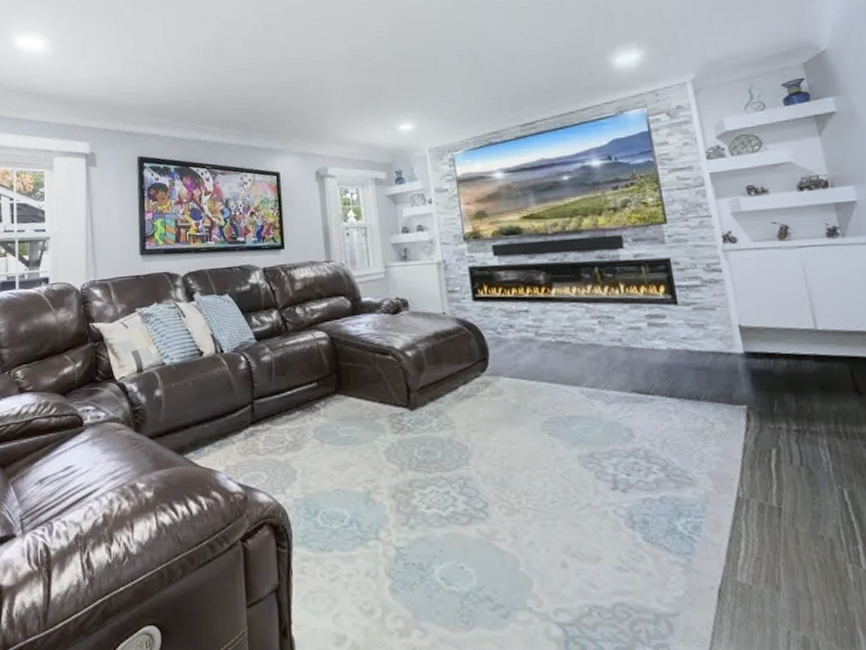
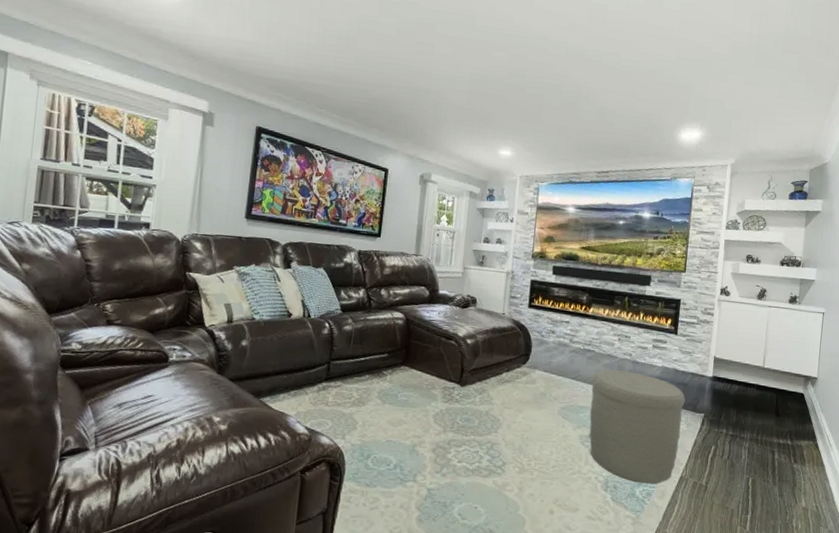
basket: none [576,361,724,513] -> present [589,369,686,484]

